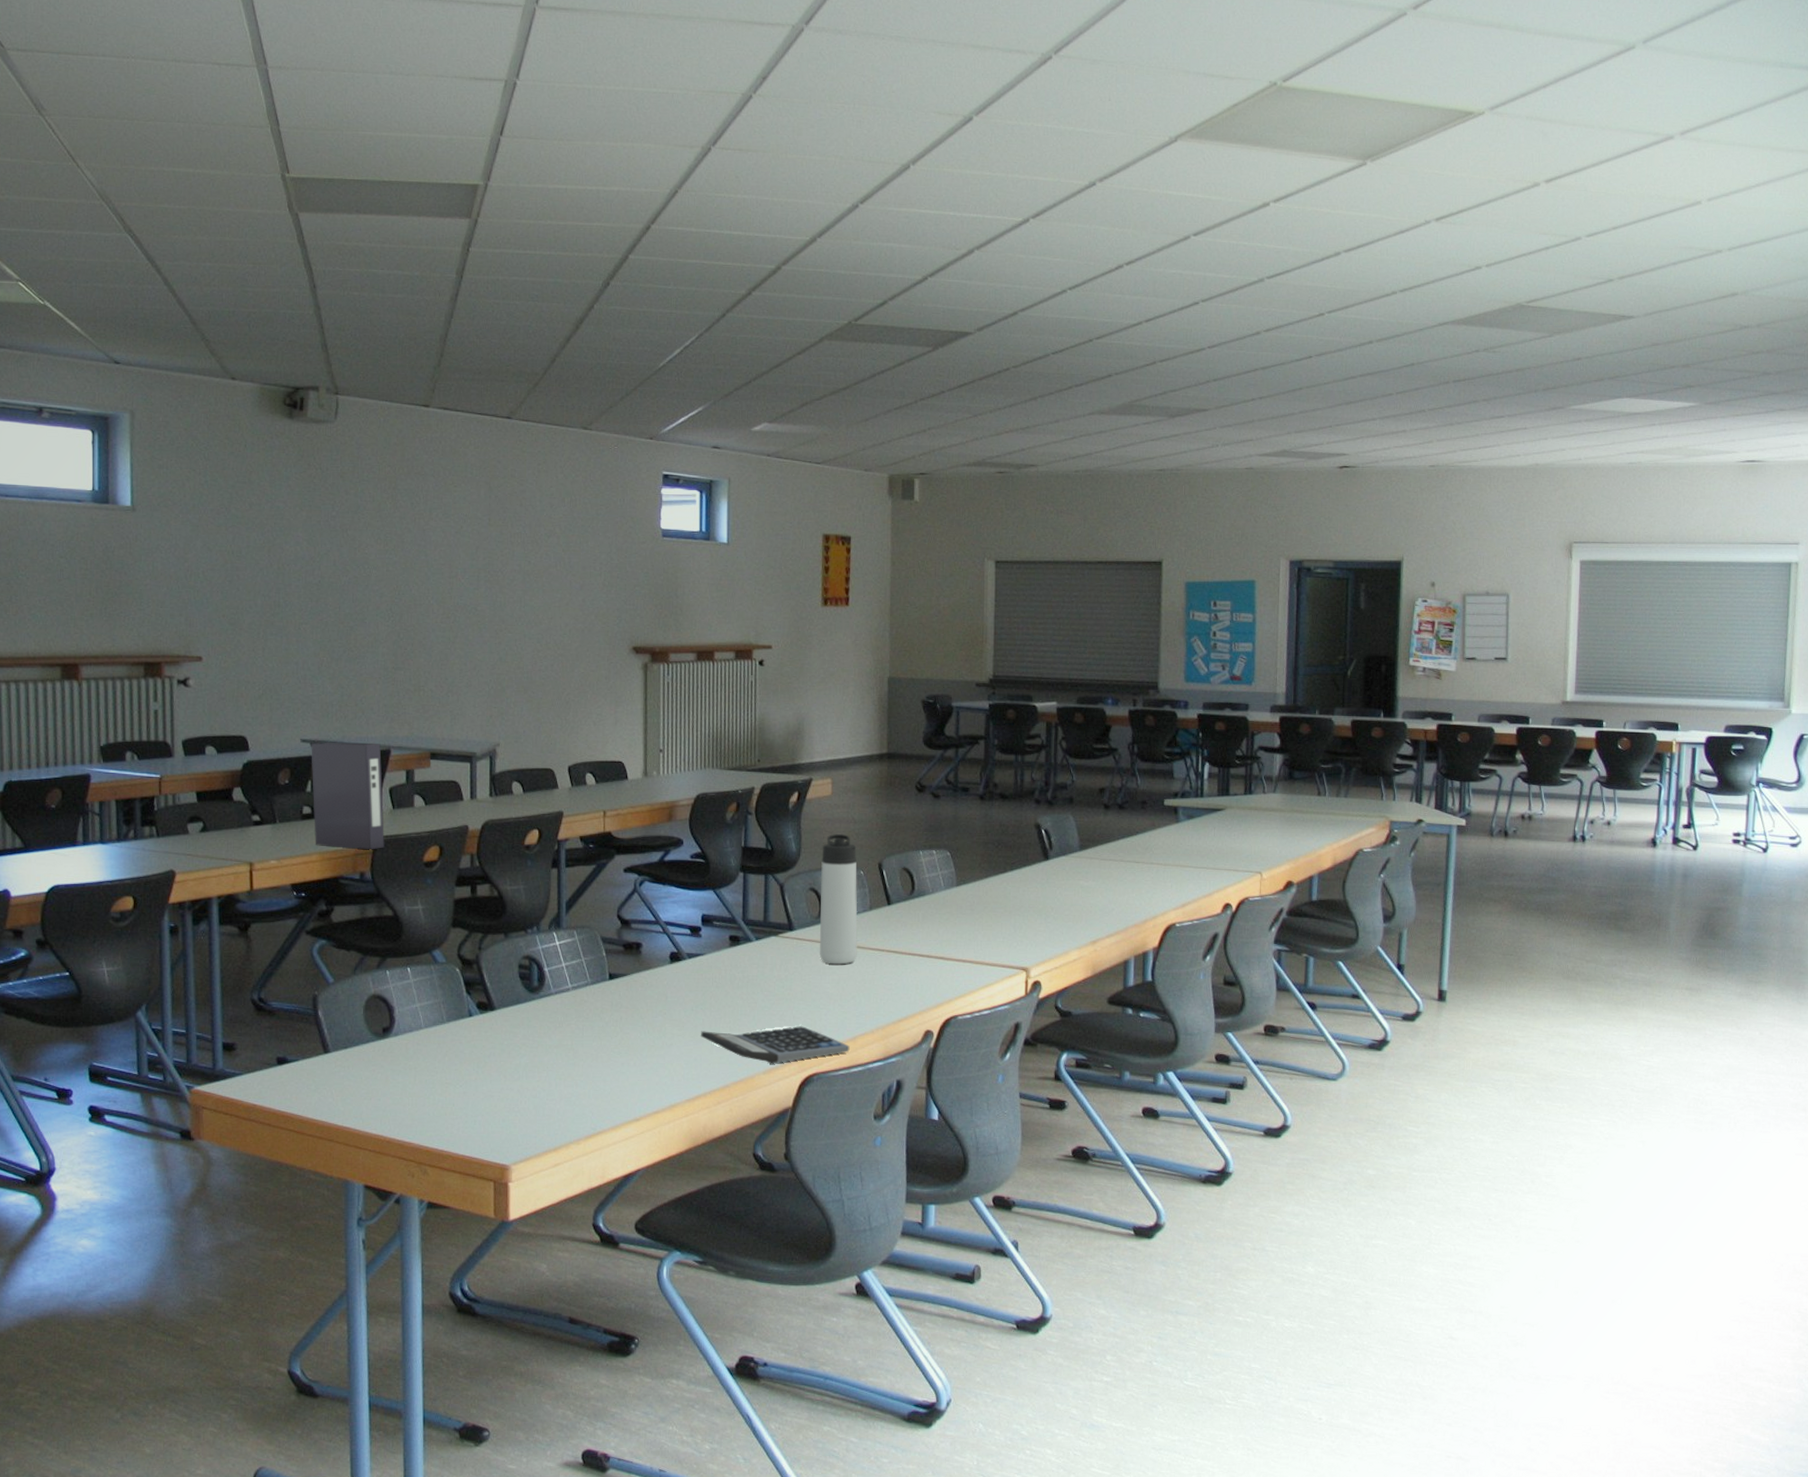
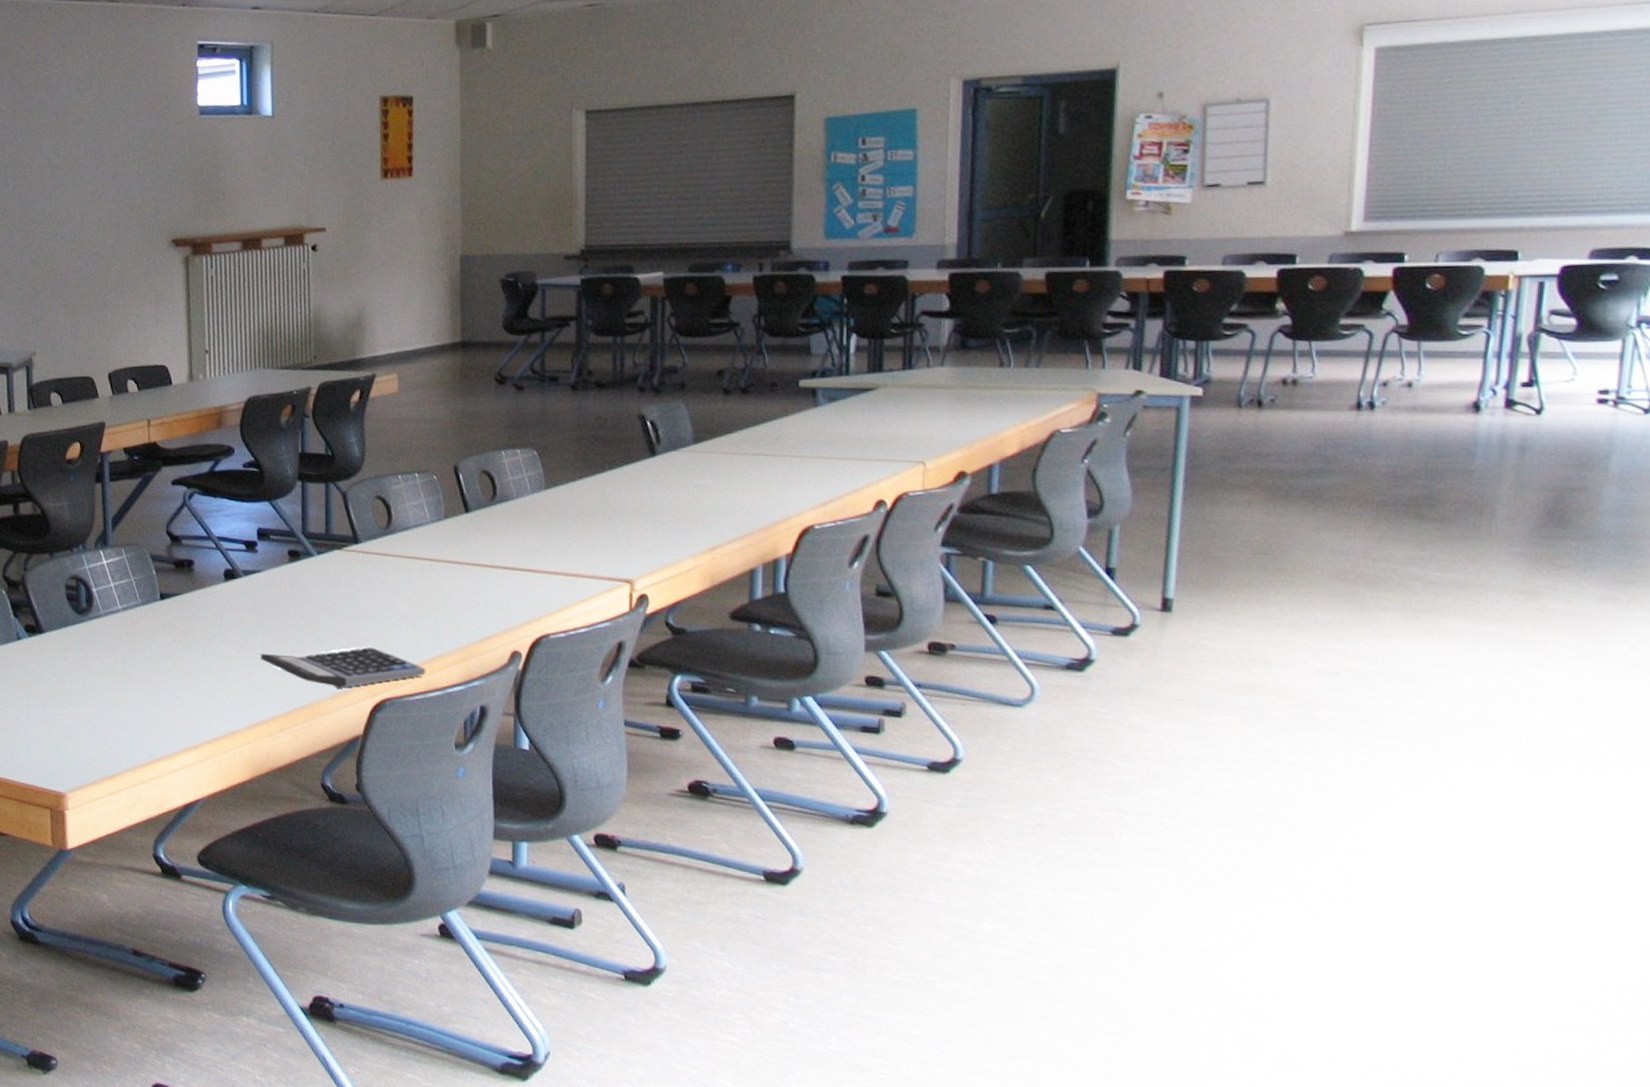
thermos bottle: present [820,834,858,965] -> none [388,435,432,580]

